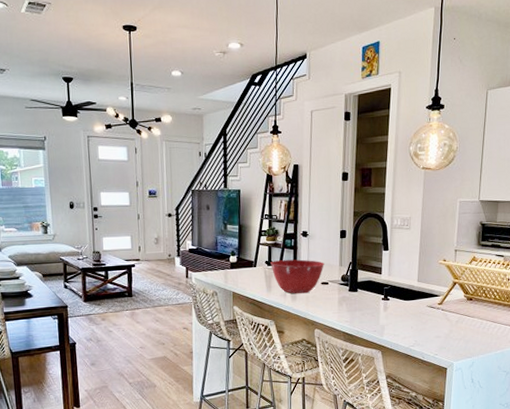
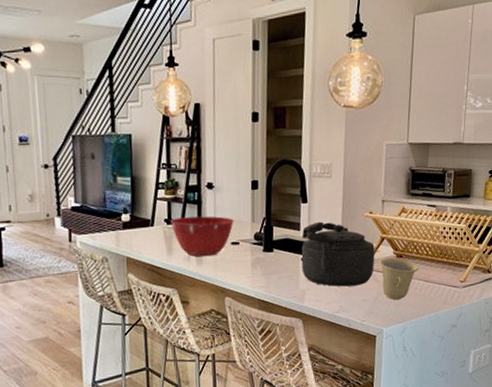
kettle: none [382,267,448,324] -> present [301,221,375,287]
cup: none [451,300,488,338] -> present [379,258,420,300]

